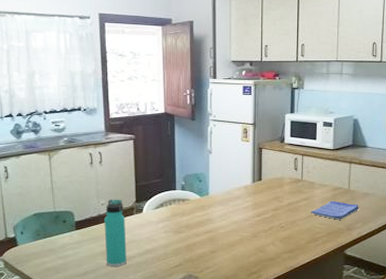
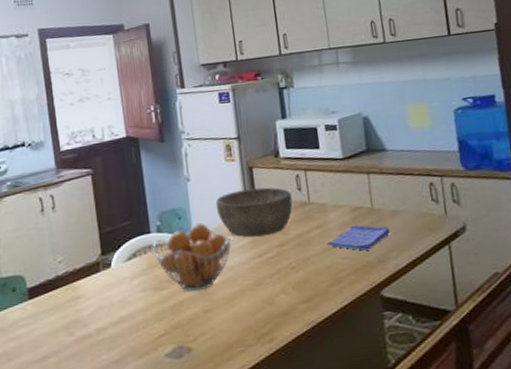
thermos bottle: present [104,199,127,267] -> none [63,253,97,345]
fruit basket: none [177,186,238,237] -> present [153,223,231,292]
bowl: none [229,165,289,201] -> present [215,187,293,238]

